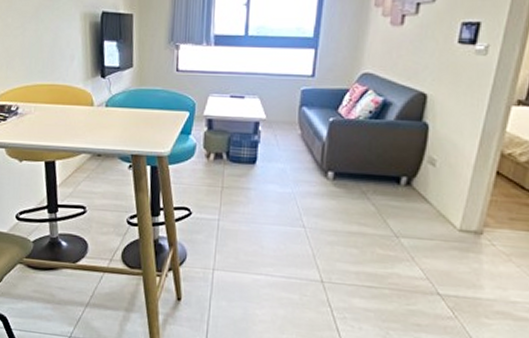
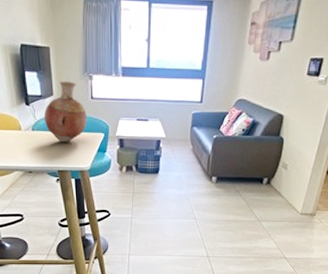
vase: none [120,51,170,121] -> present [44,81,87,142]

